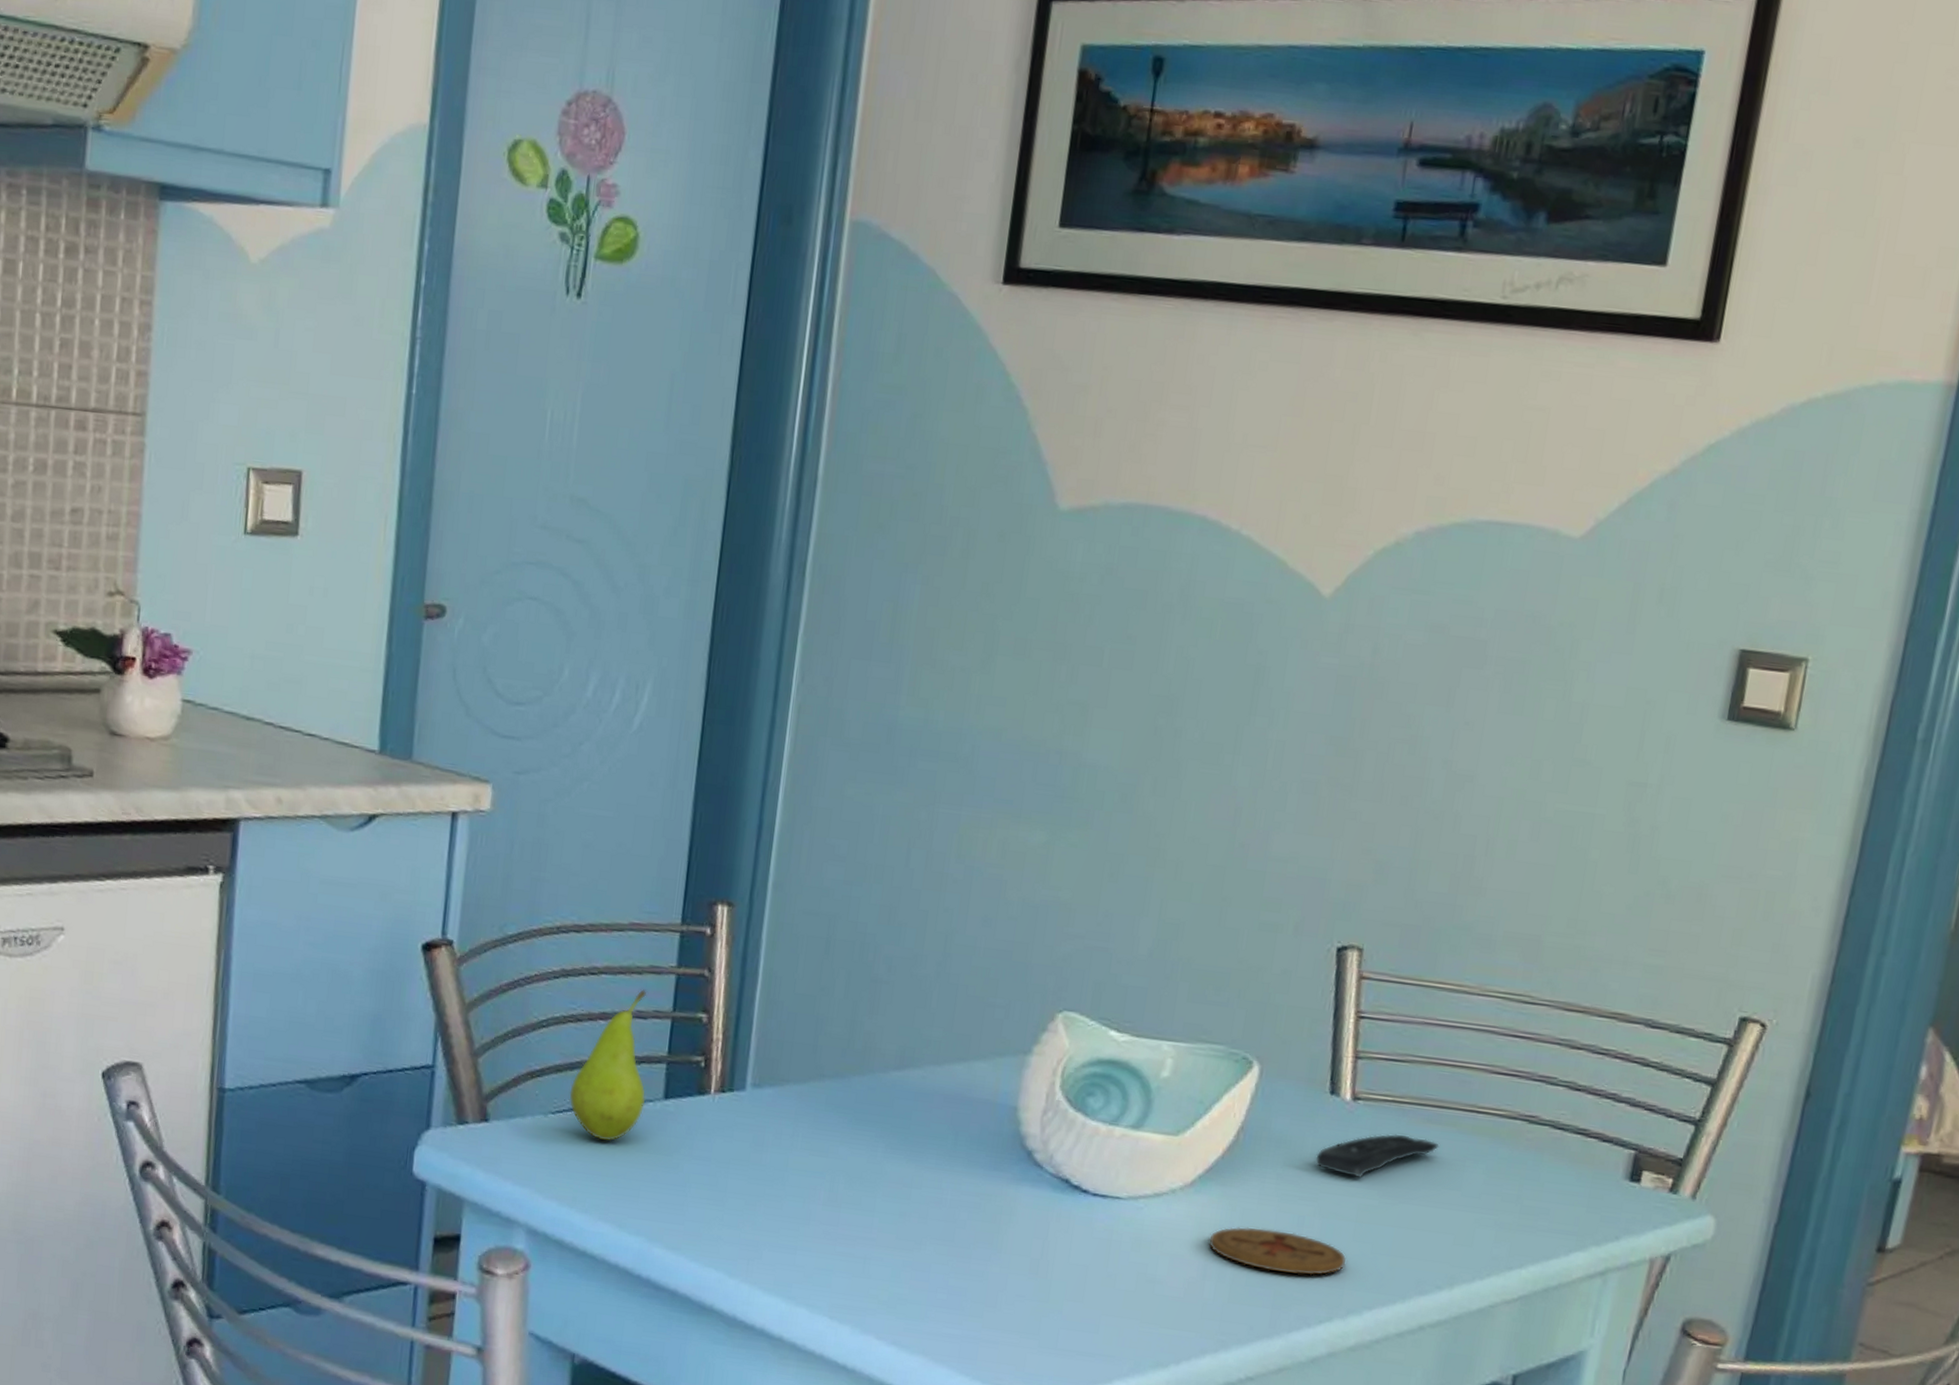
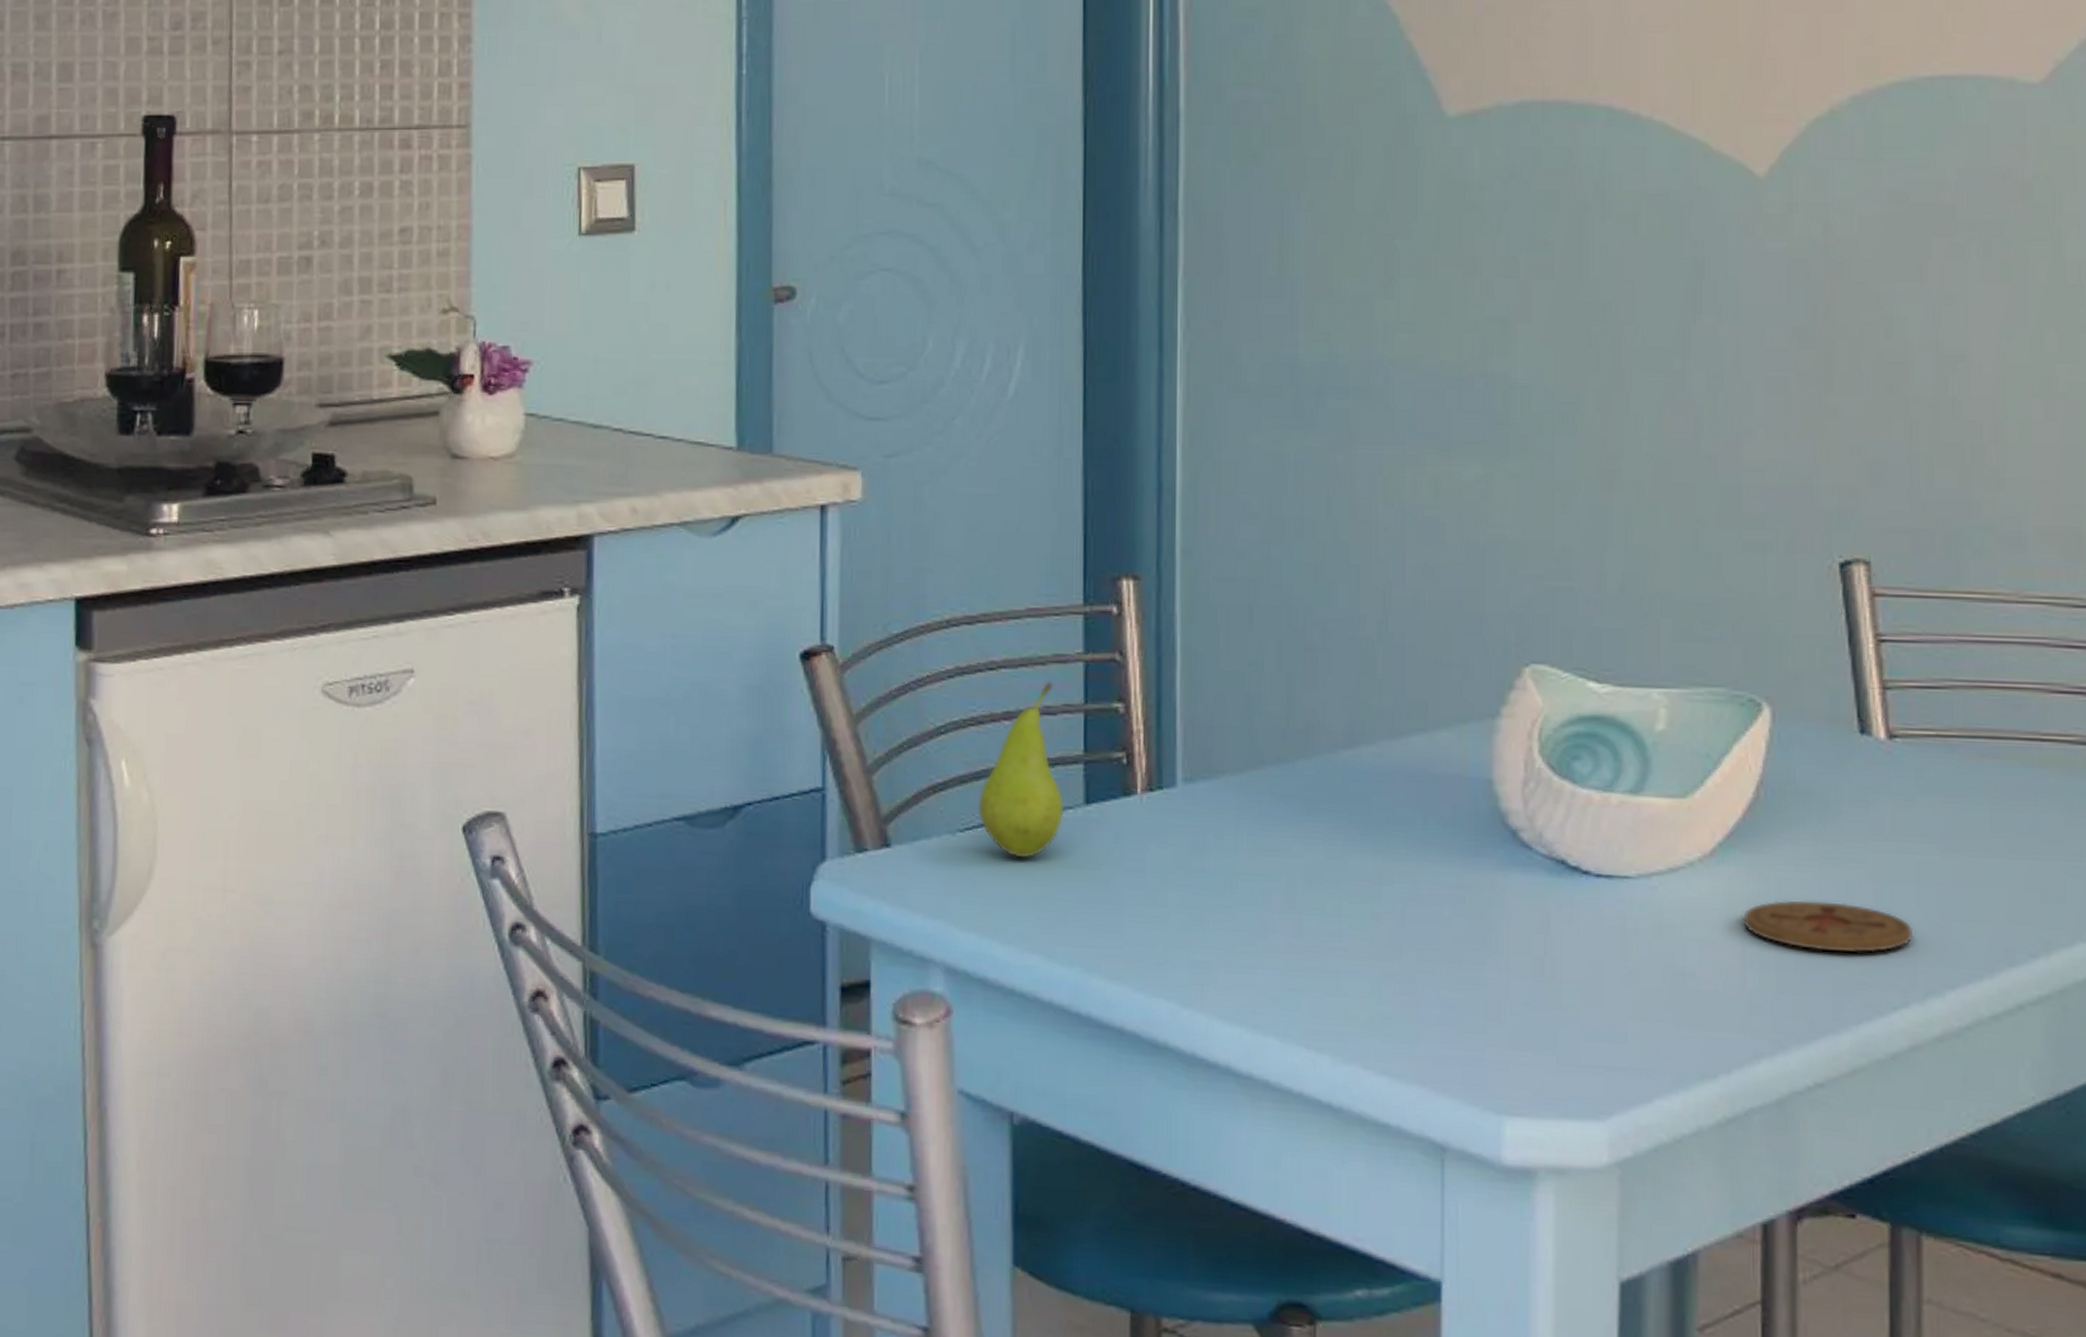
remote control: present [1315,1134,1439,1178] -> none [1855,774,2003,831]

